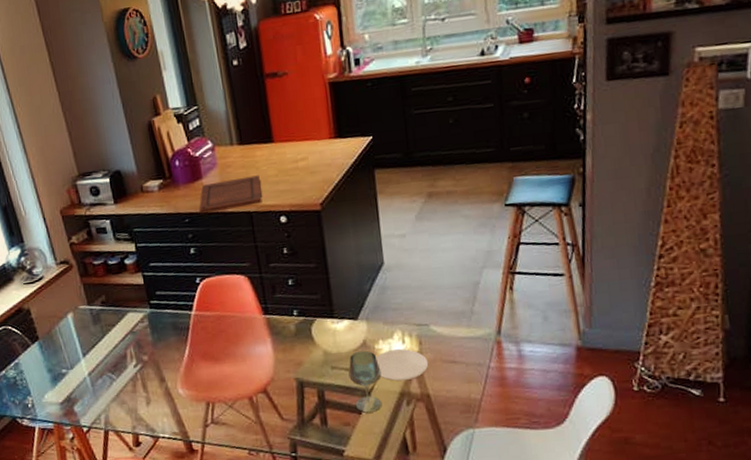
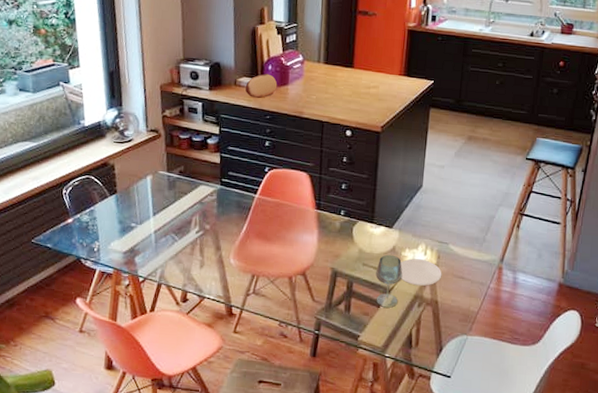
bread loaf: none [154,171,190,202] -> present [245,74,278,99]
cutting board: present [198,175,263,214] -> none [279,90,336,117]

